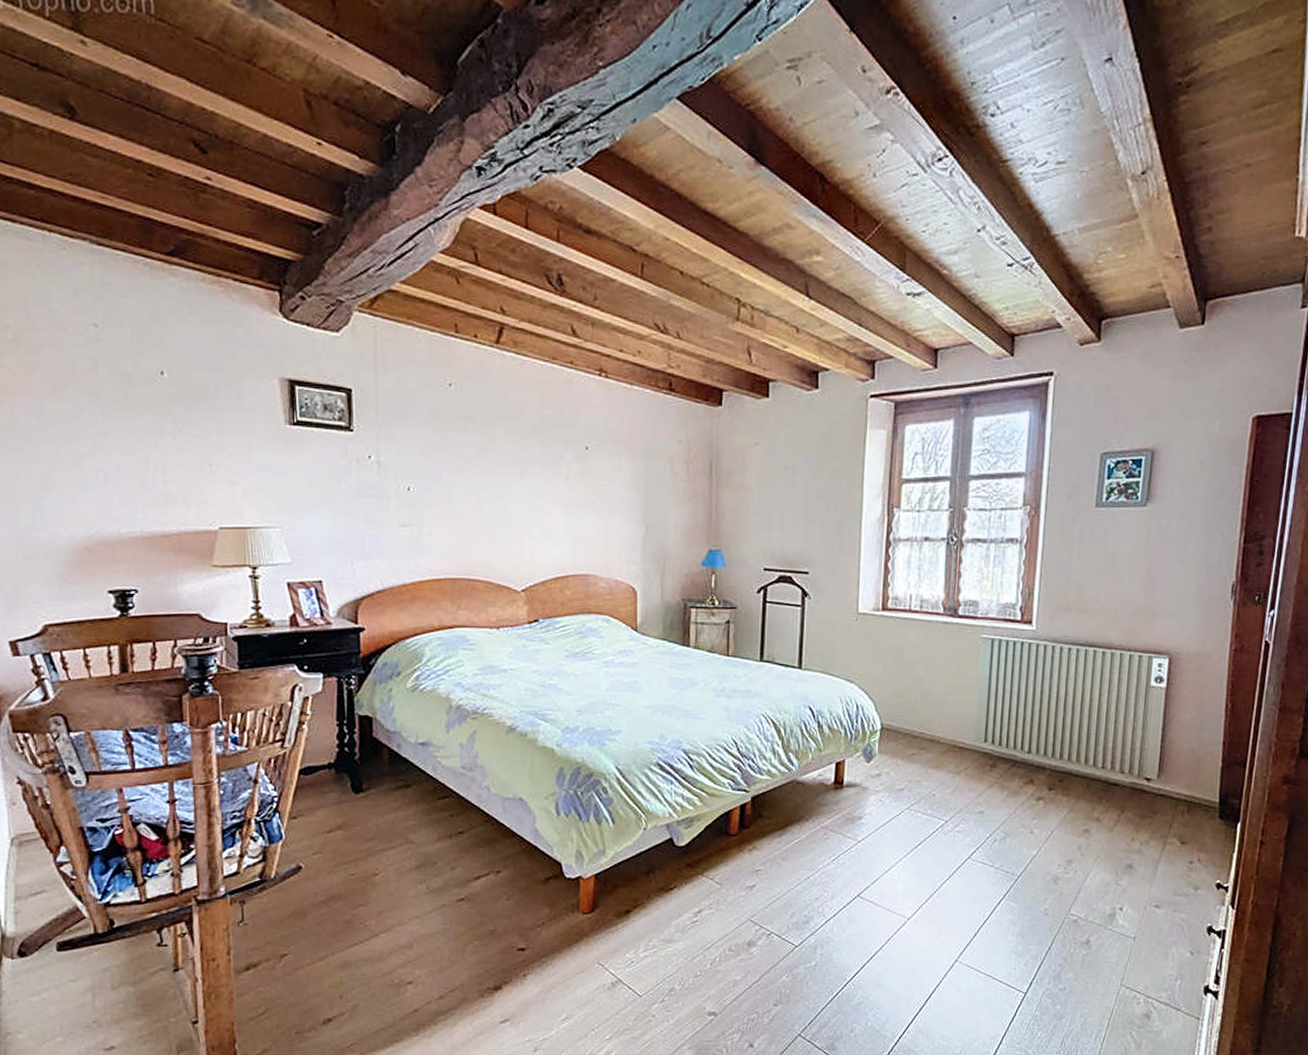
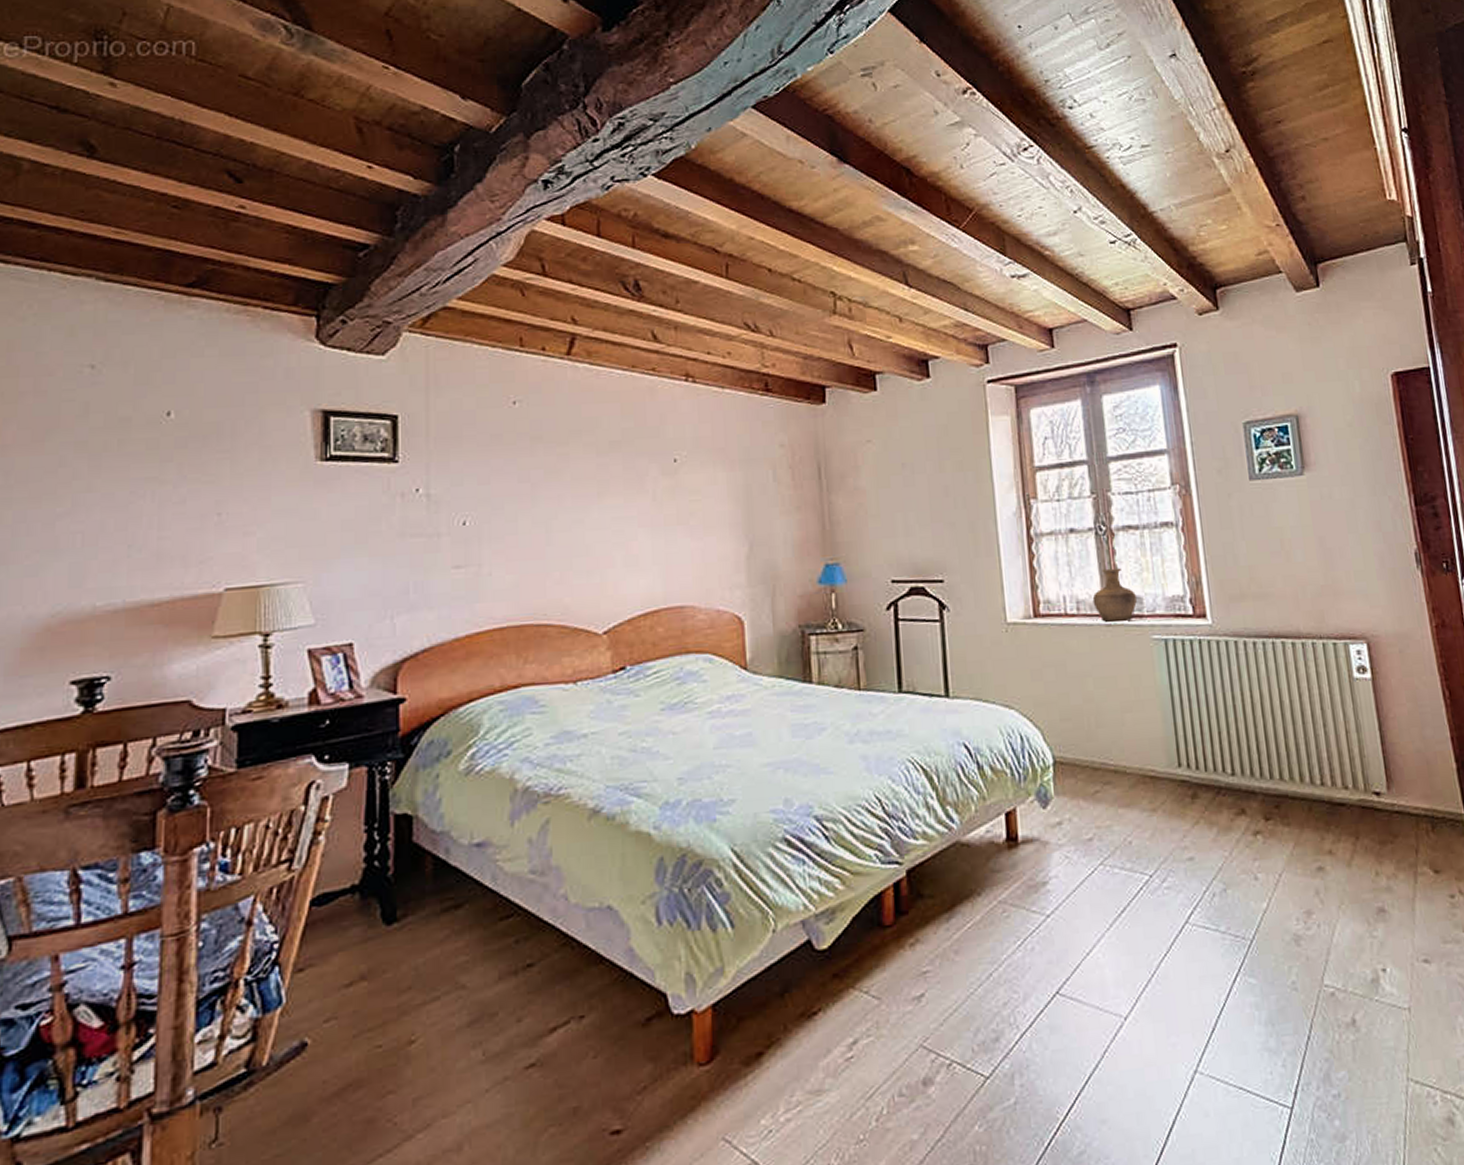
vase: none [935,574,974,621] -> present [1092,567,1137,623]

